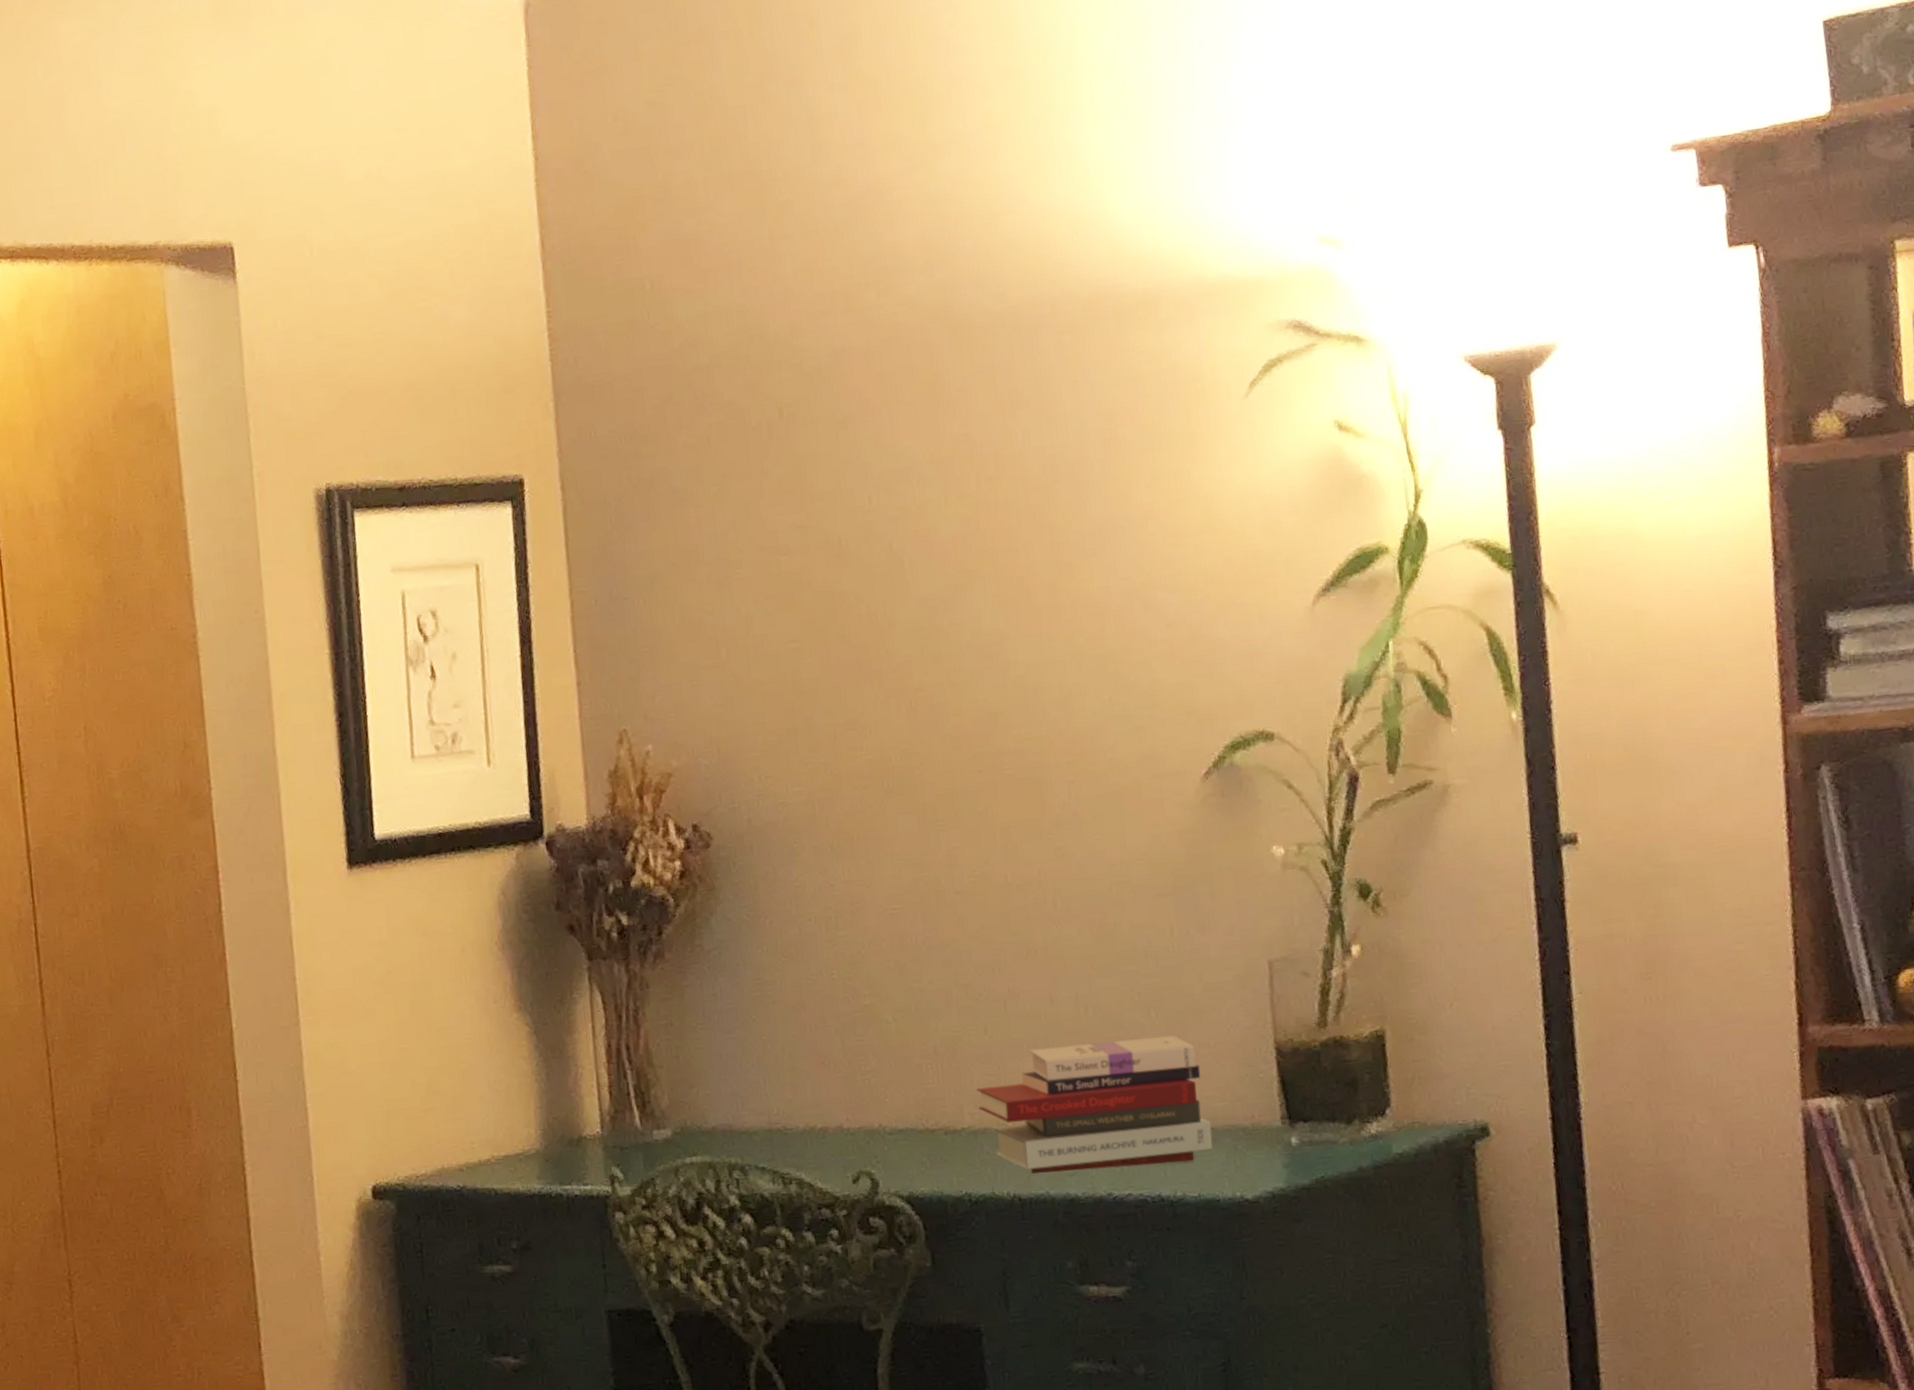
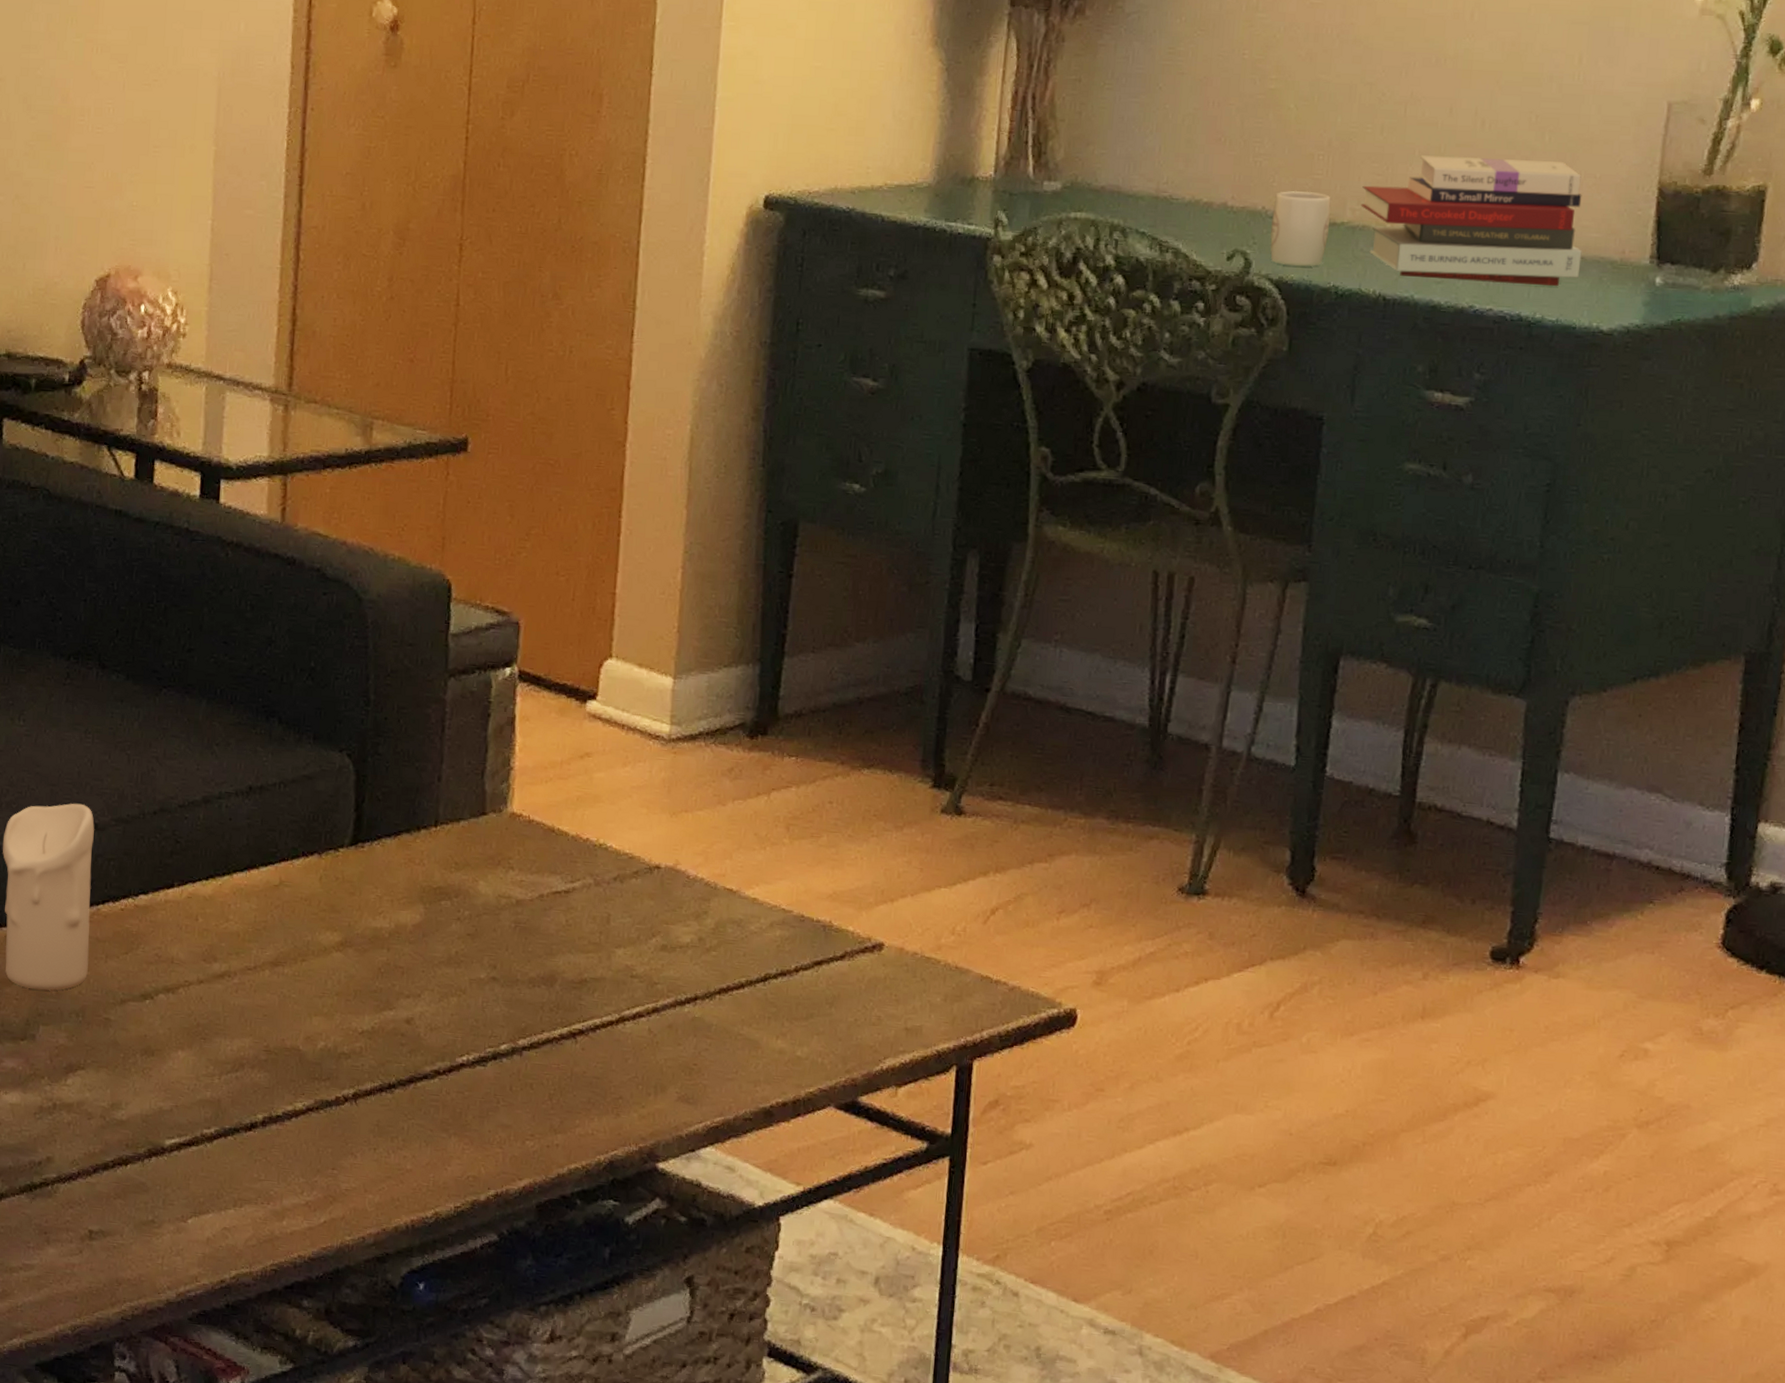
mug: none [890,1102,952,1180] -> present [1269,191,1331,267]

